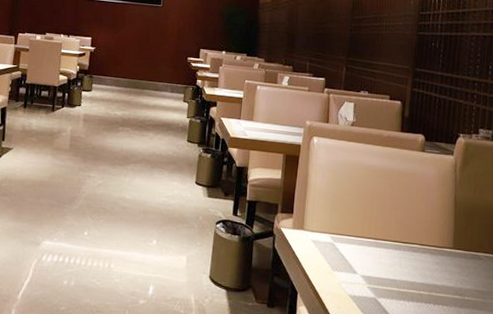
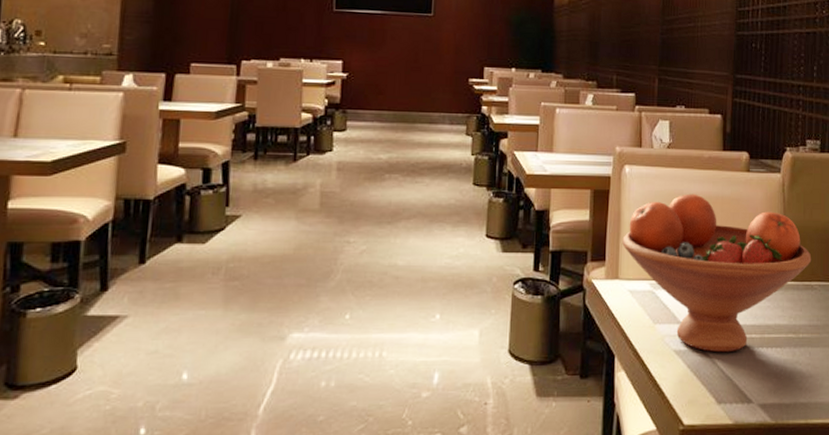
fruit bowl: none [308,165,480,304] -> present [622,194,812,353]

